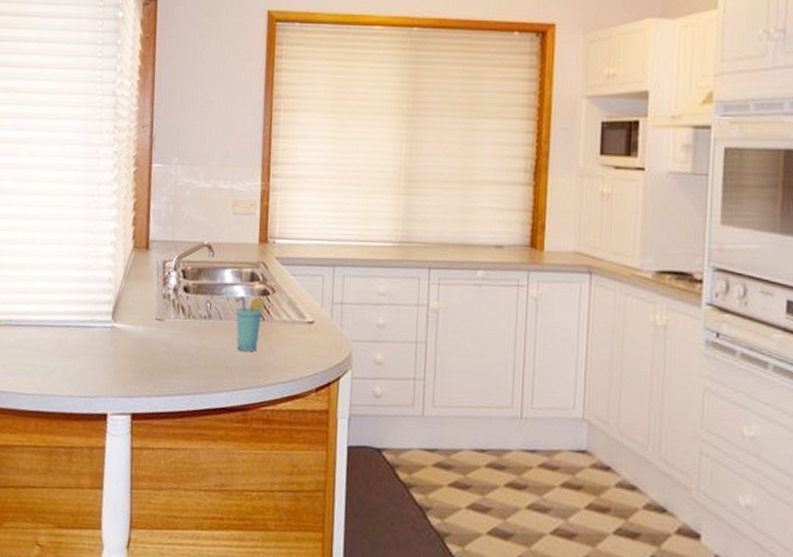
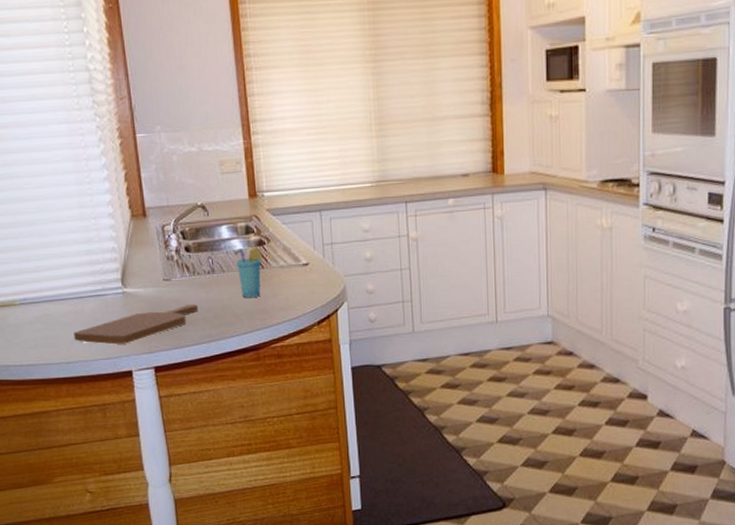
cutting board: none [53,349,188,384] -> present [74,303,199,345]

